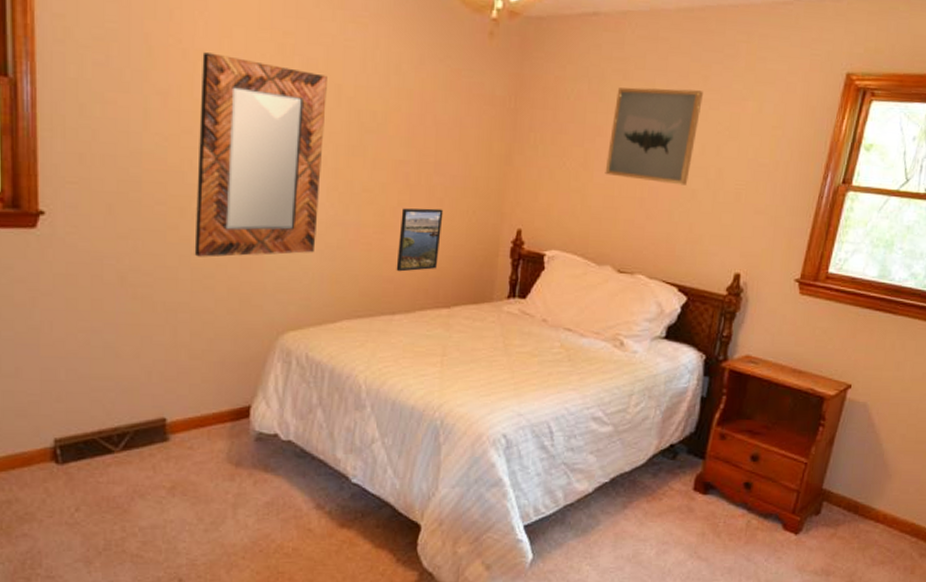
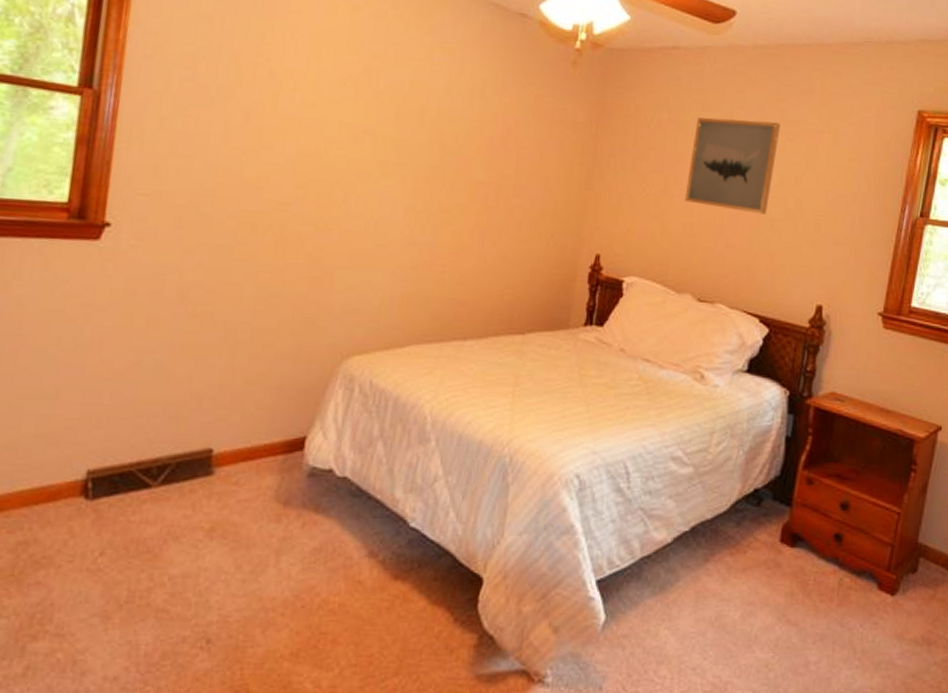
home mirror: present [194,52,327,257] -> none [261,72,412,275]
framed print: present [396,208,444,272] -> none [470,230,522,295]

